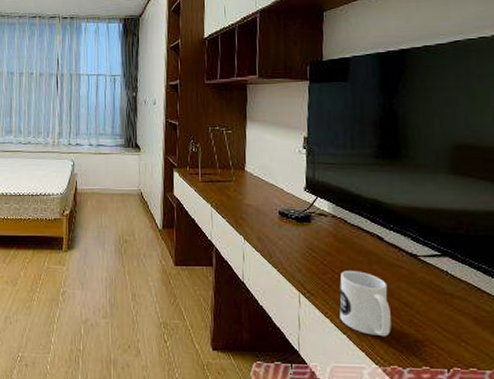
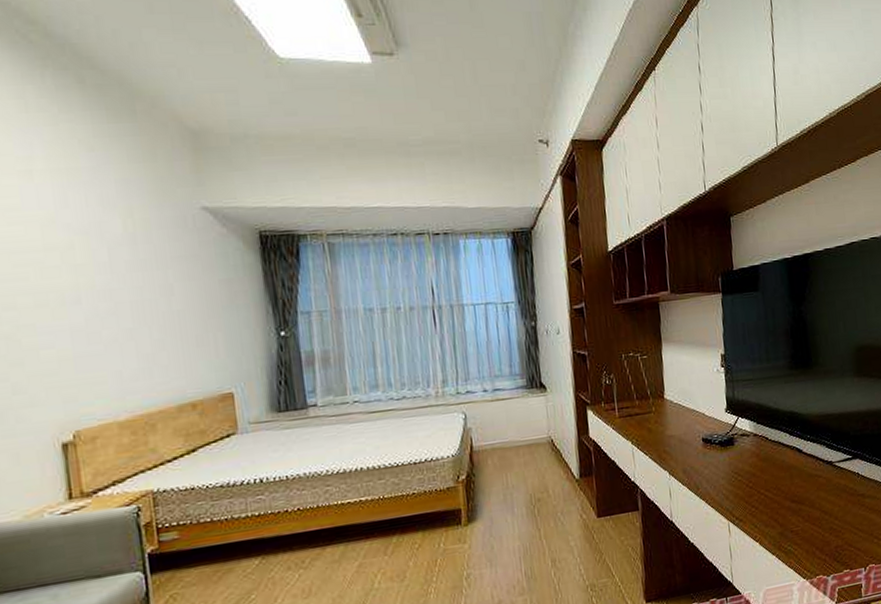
mug: present [339,271,391,337] -> none [766,487,815,551]

